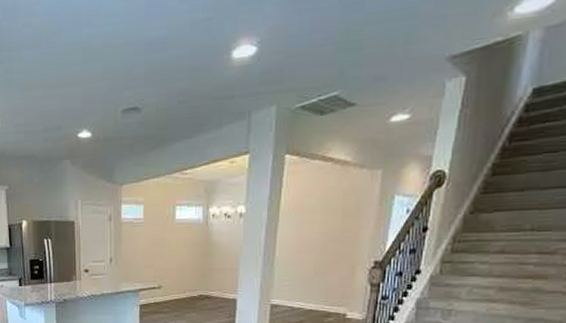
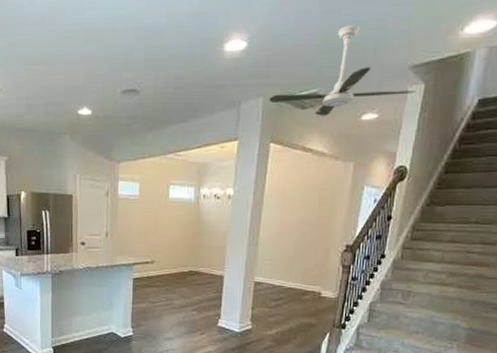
ceiling fan: none [283,15,454,121] -> present [269,24,415,116]

